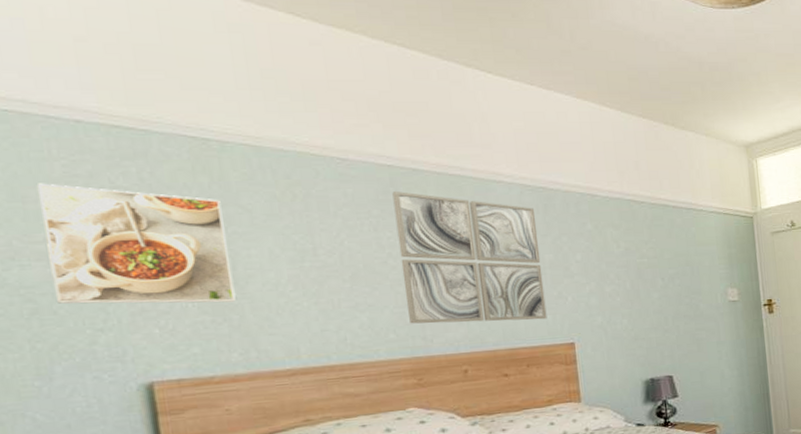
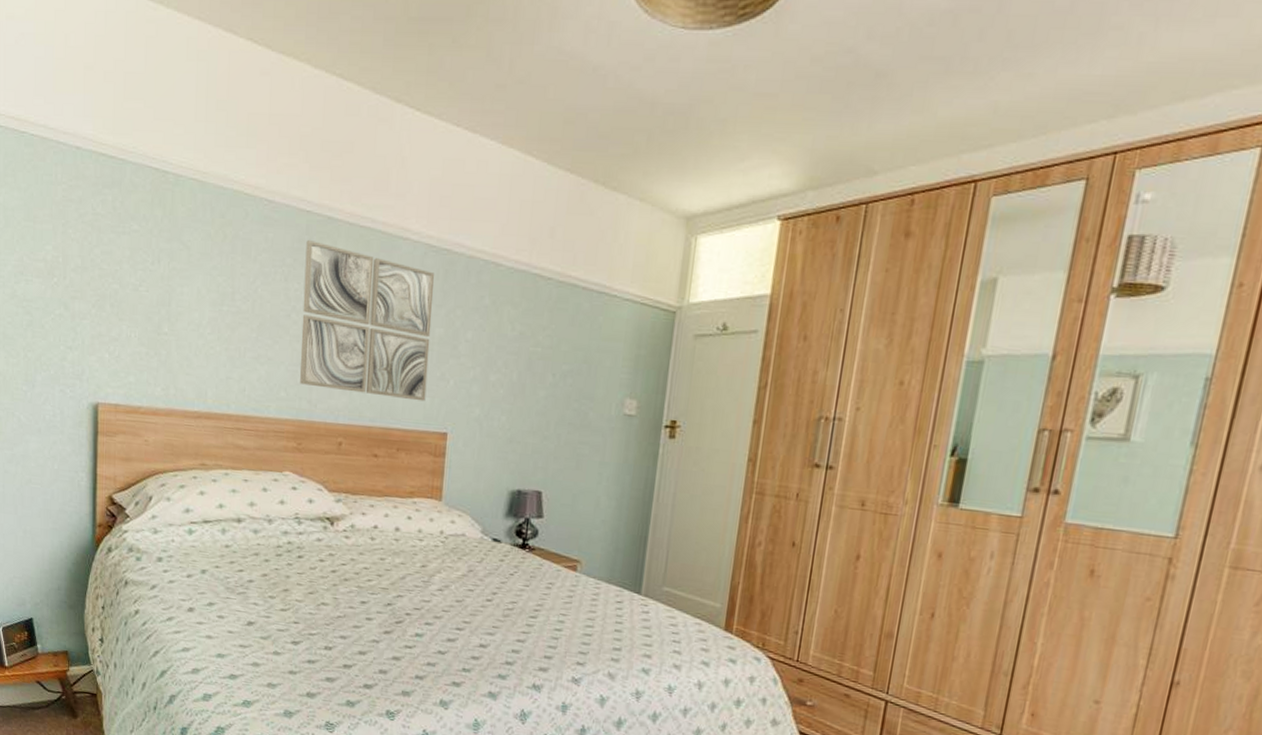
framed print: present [36,183,236,304] -> none [44,205,168,337]

